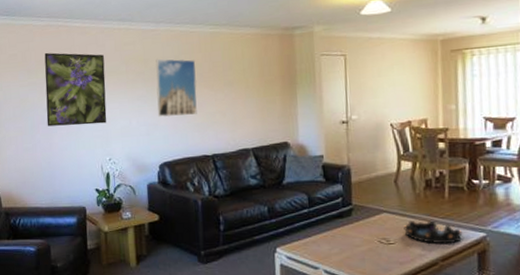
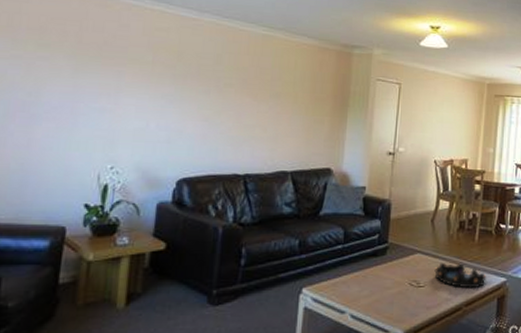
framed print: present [44,52,107,127] -> none [28,20,126,122]
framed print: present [156,58,197,117] -> none [184,53,241,126]

